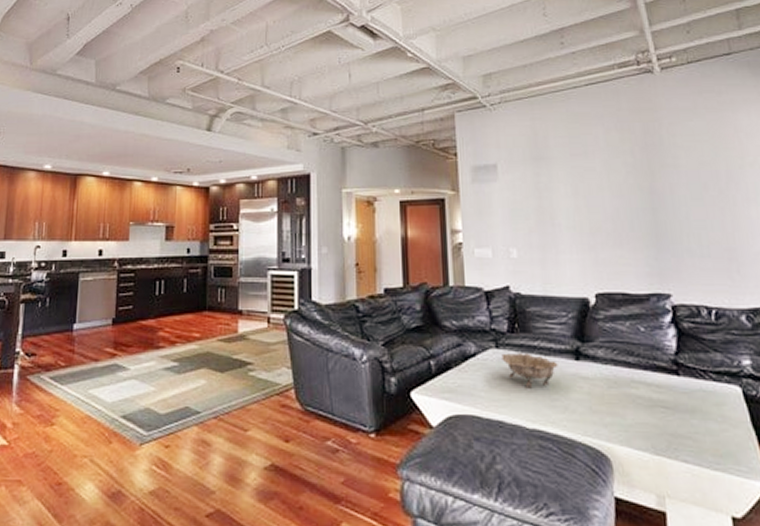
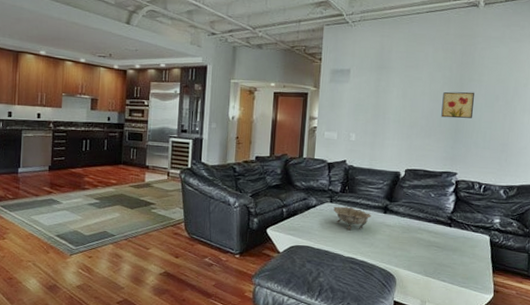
wall art: none [628,181,676,218] -> present [441,91,474,119]

